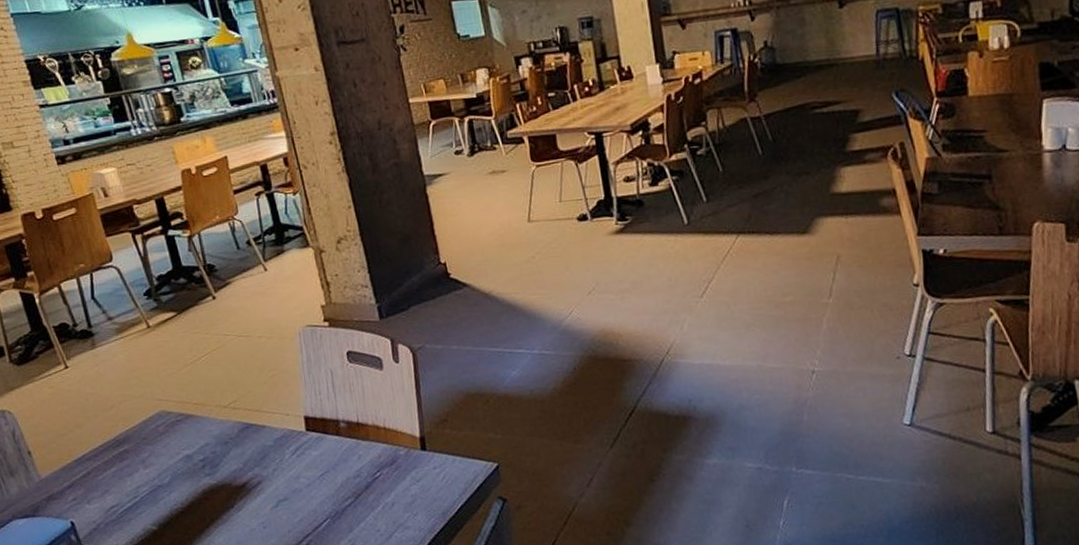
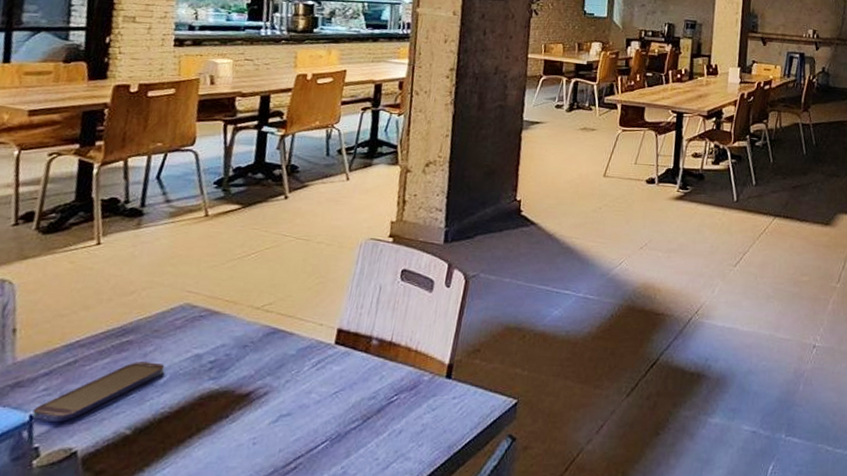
mobile phone: none [71,466,165,527] -> present [31,362,165,423]

